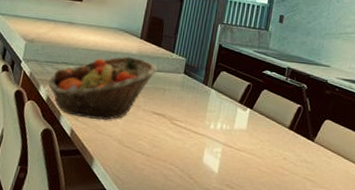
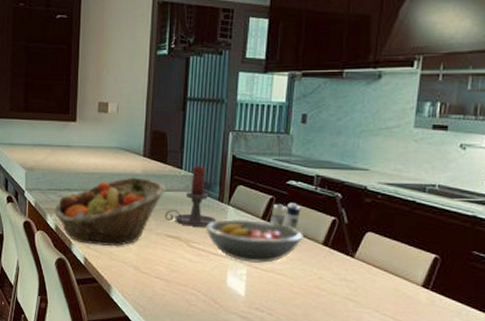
candle holder: none [153,50,200,107] -> present [164,165,217,227]
fruit bowl: none [189,100,273,143] -> present [206,218,303,263]
candle: none [245,90,273,115] -> present [269,203,301,231]

